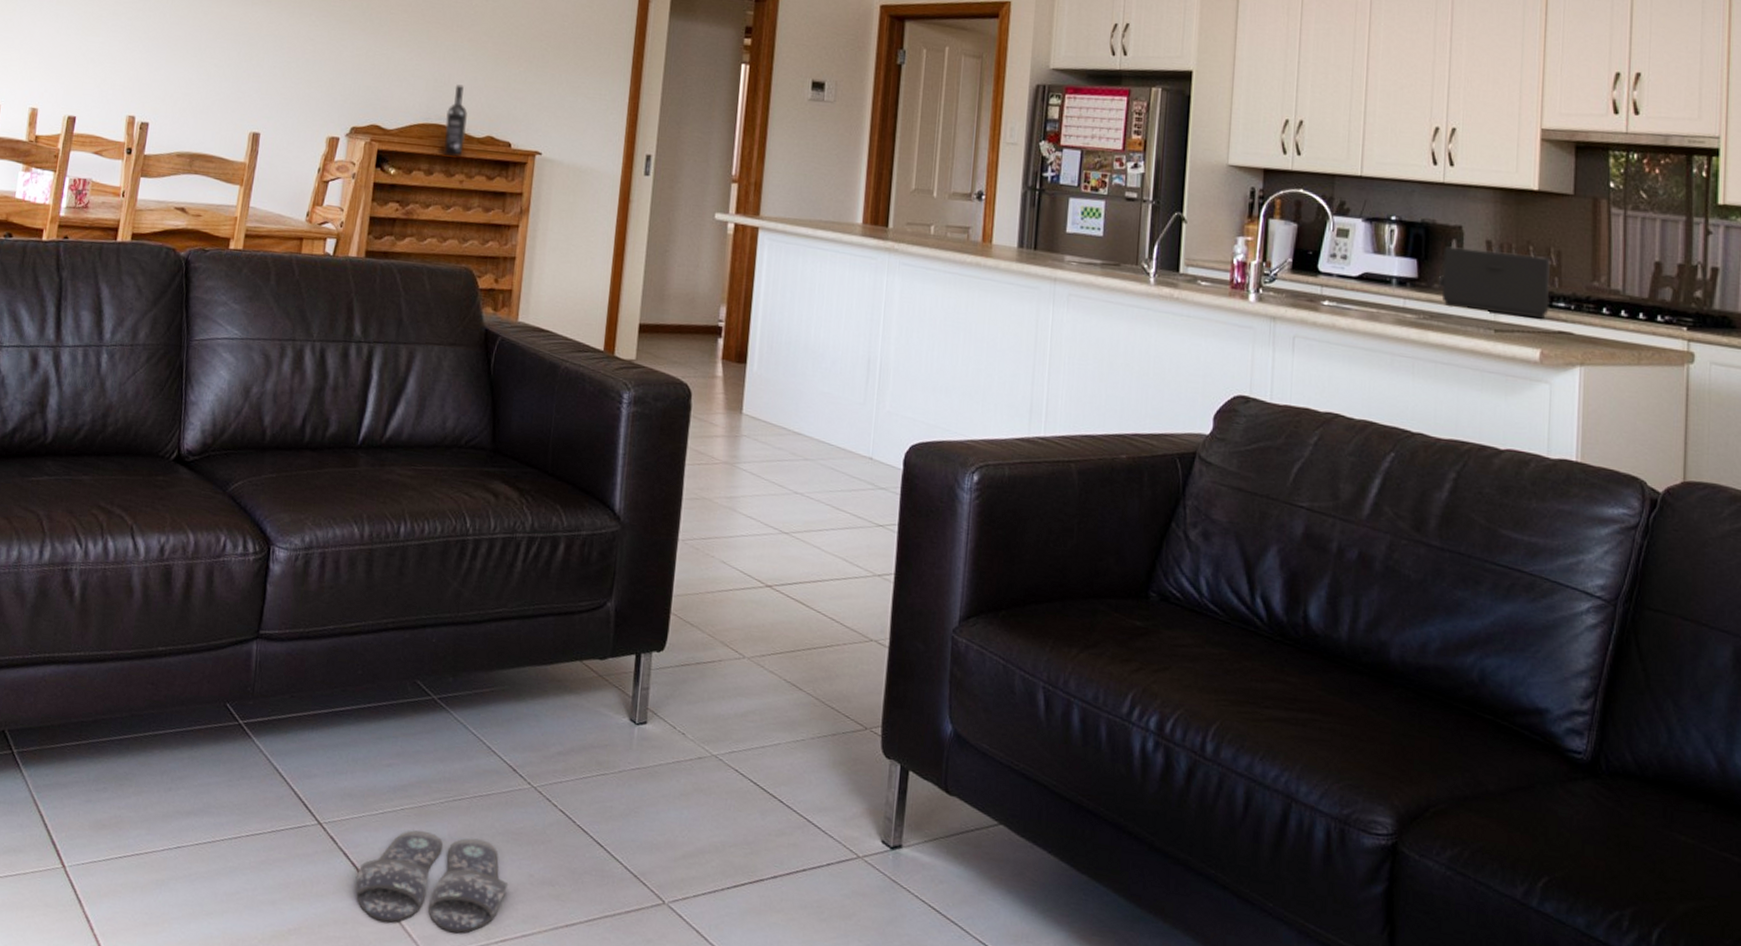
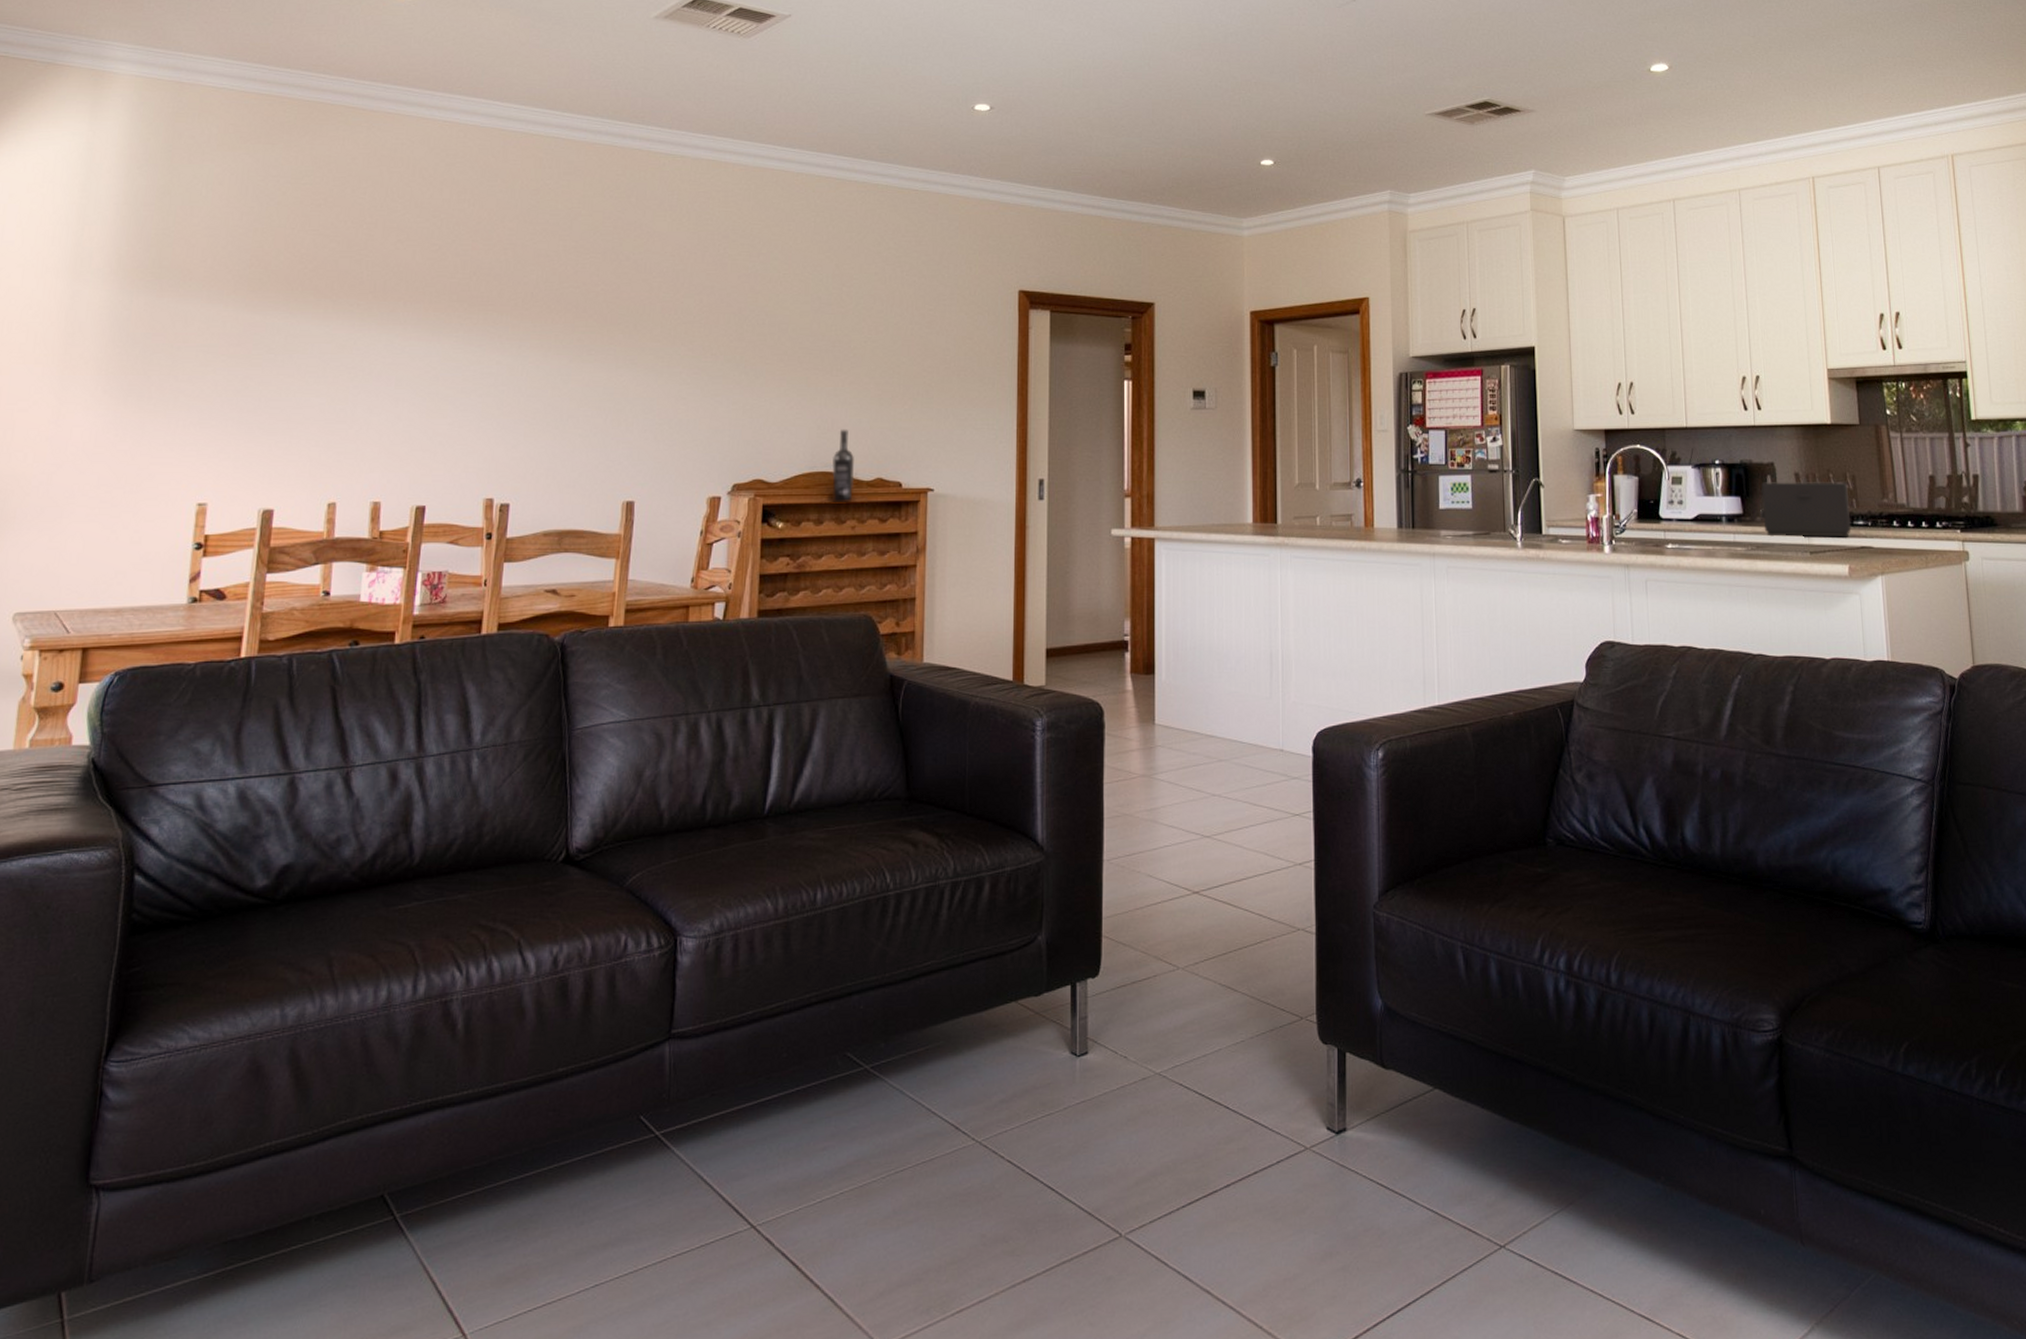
slippers: present [355,830,509,934] -> none [797,1208,961,1319]

